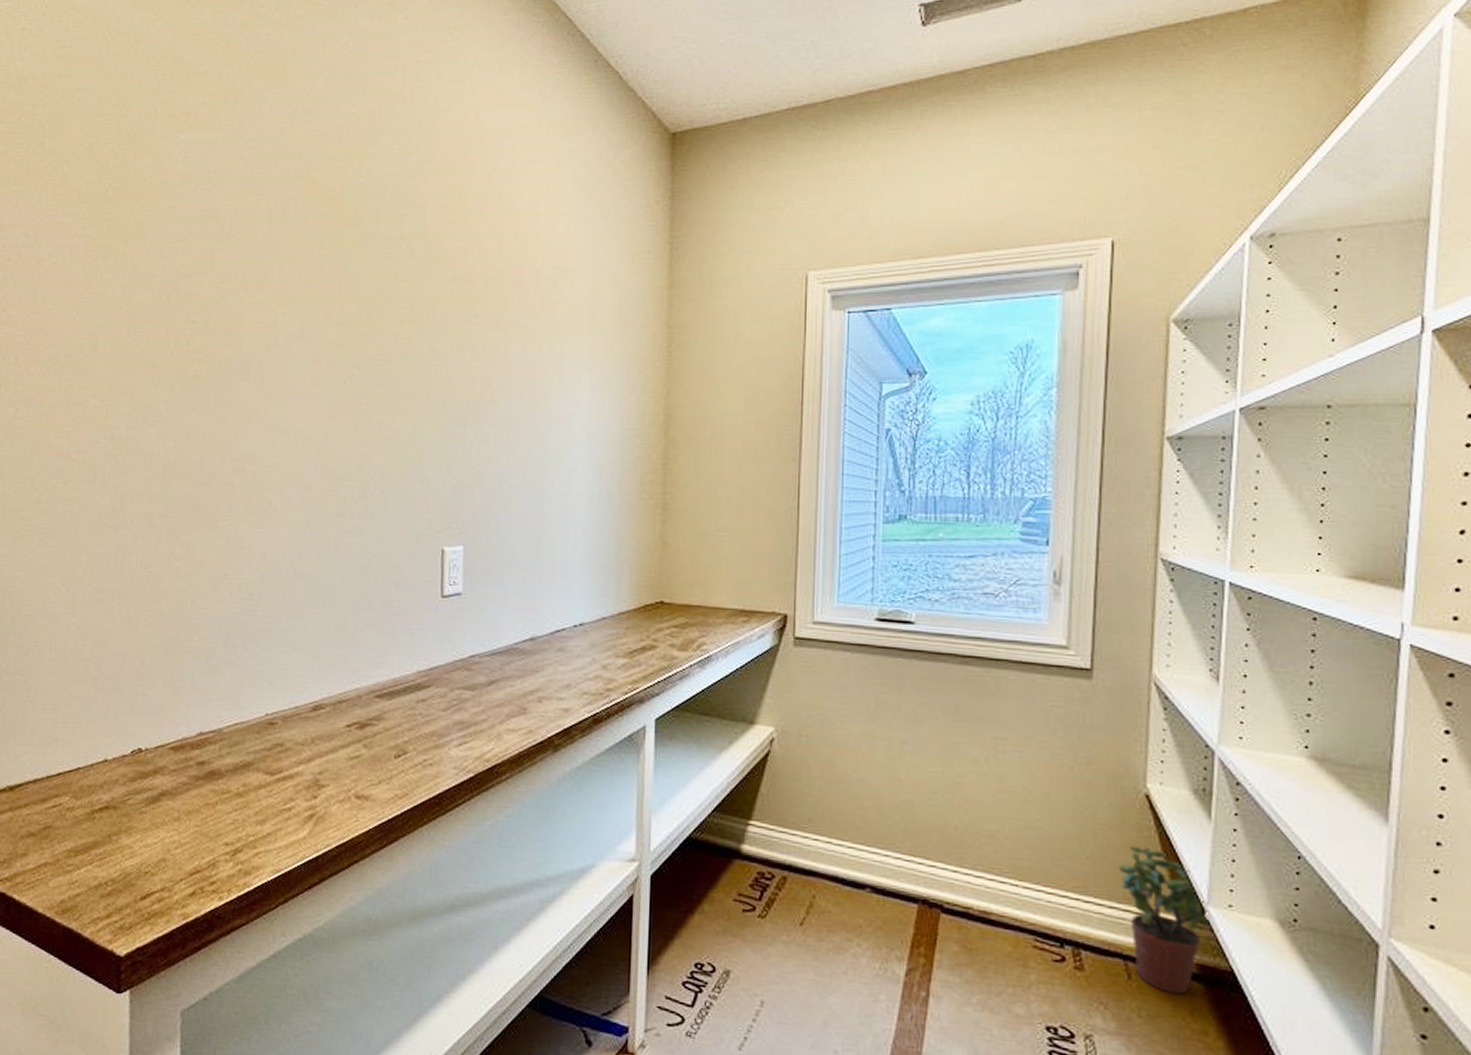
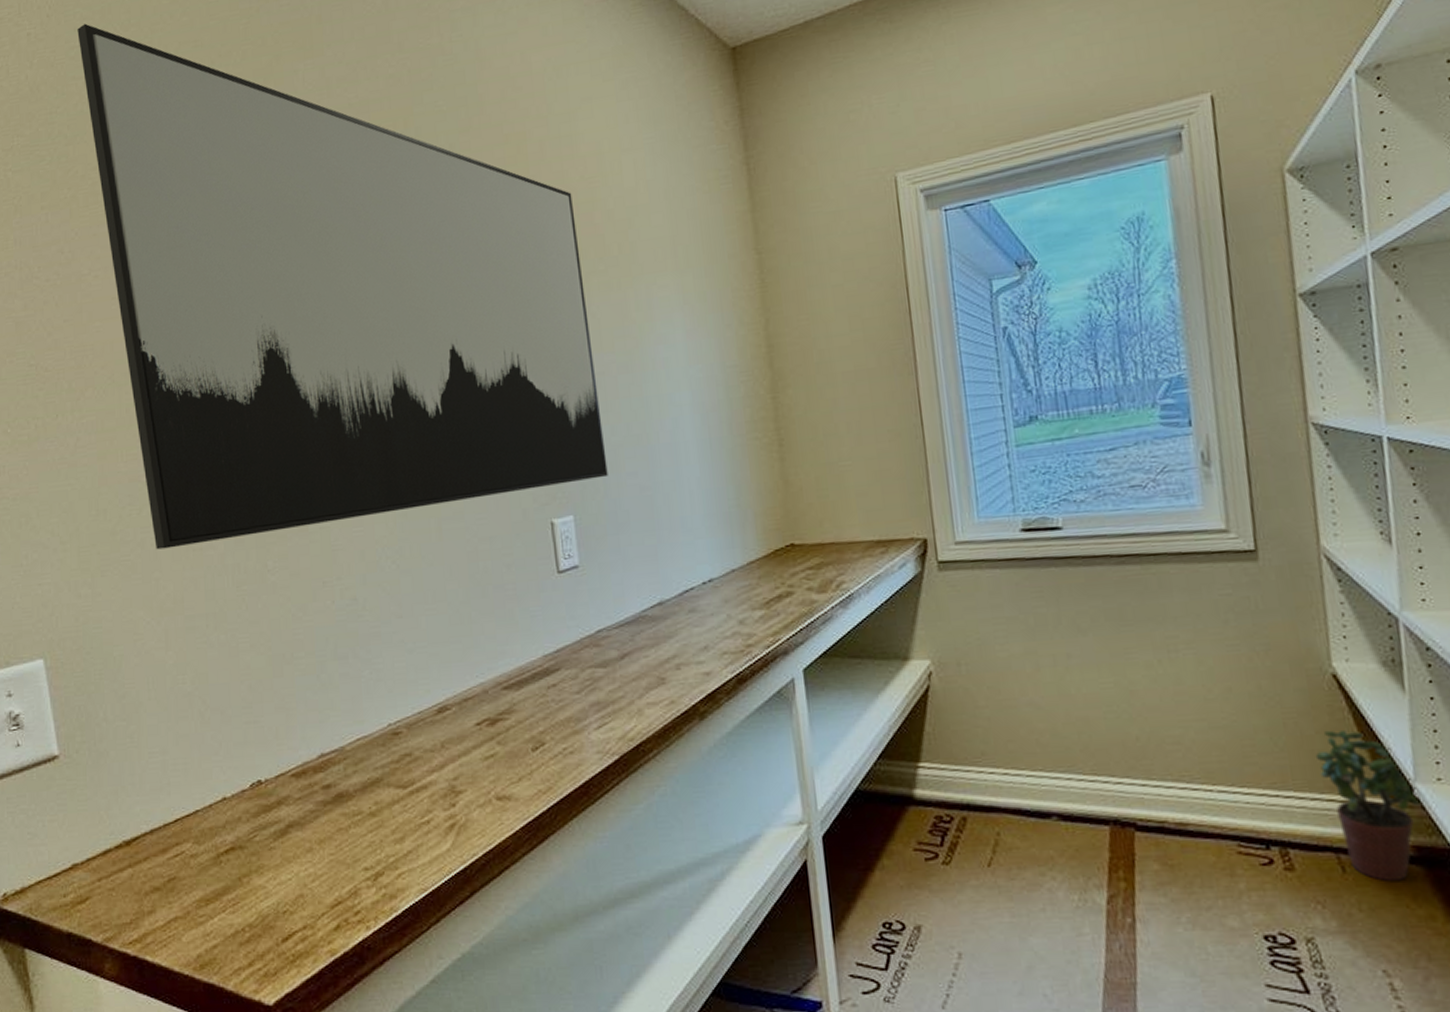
wall art: none [68,26,505,523] -> present [77,23,608,550]

